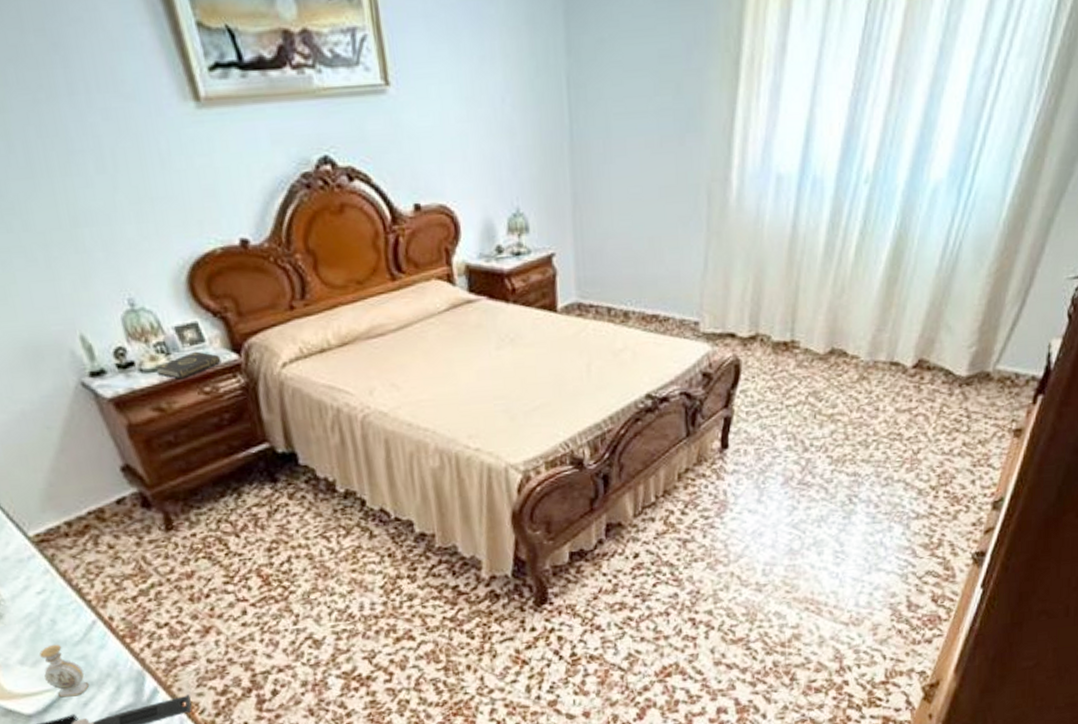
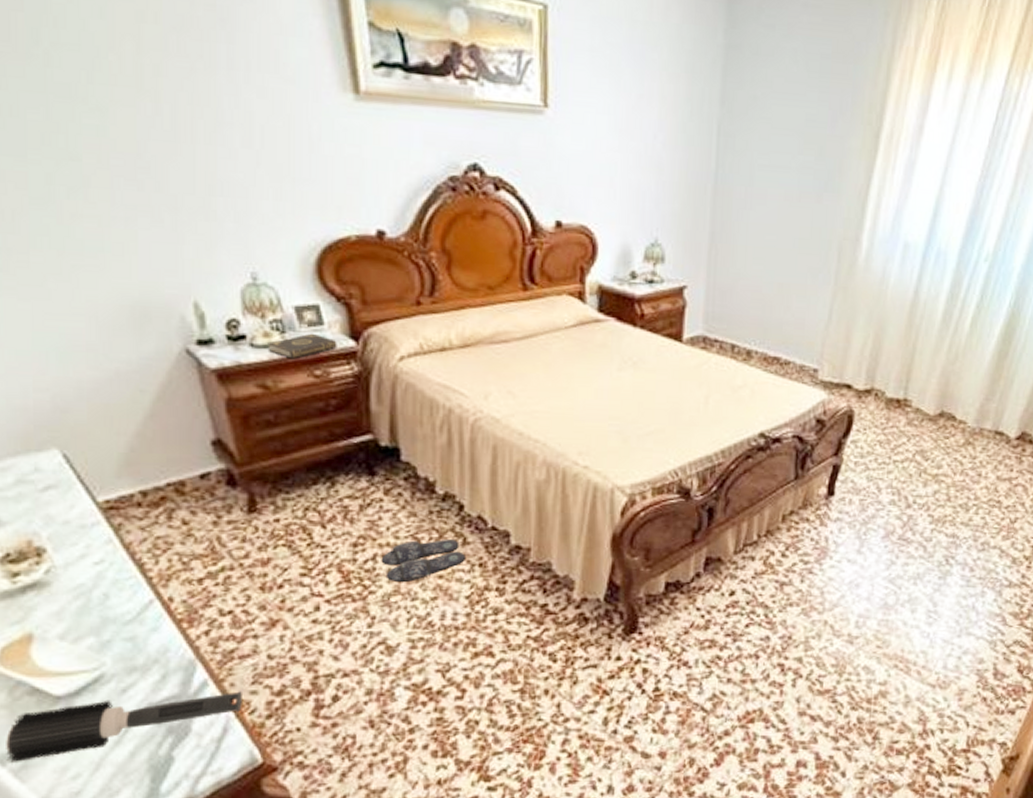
perfume bottle: present [39,644,90,698] -> none [82,621,133,681]
slippers: none [295,533,374,580] -> present [381,538,465,582]

